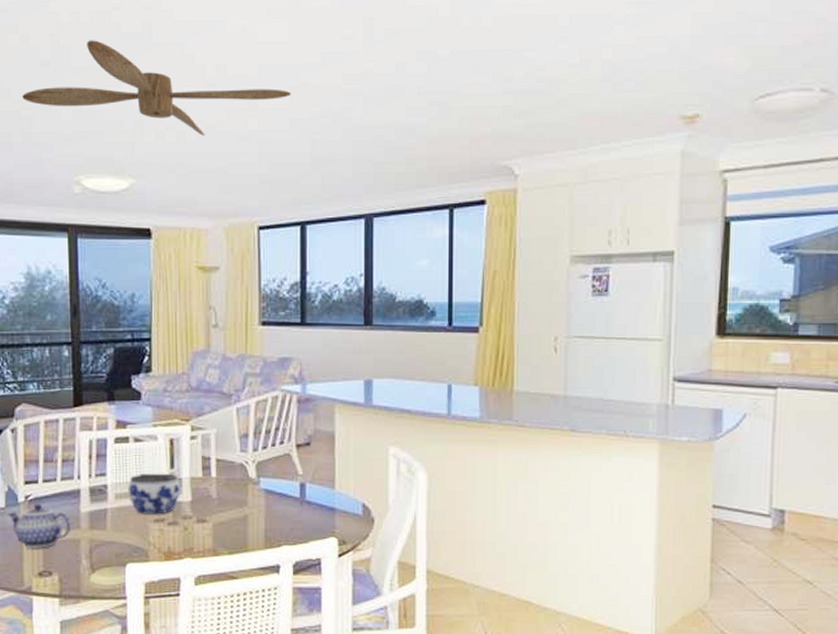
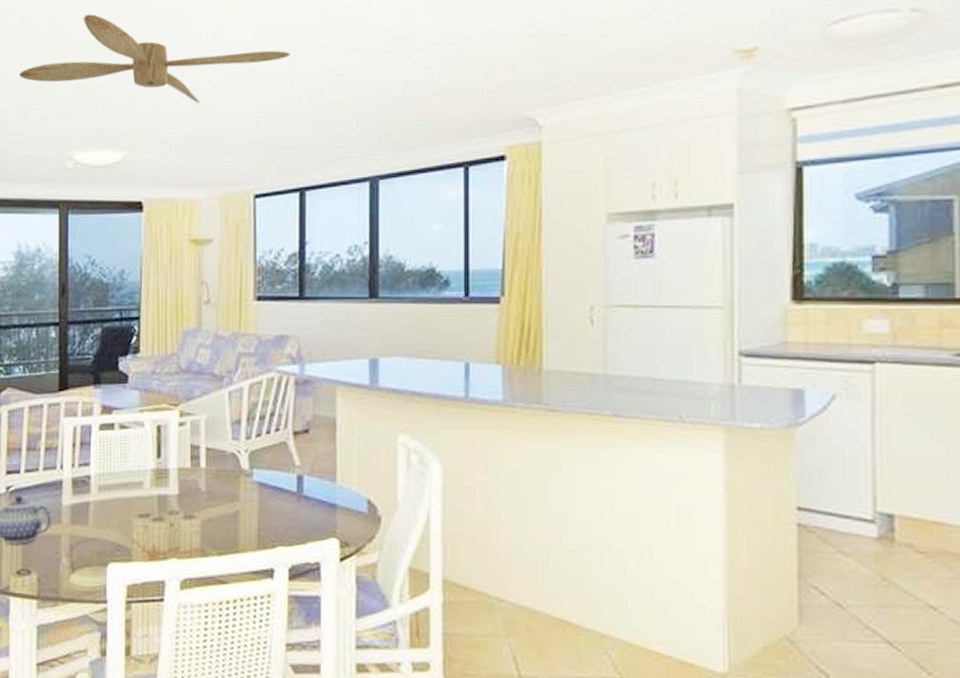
jar: present [128,473,180,514] -> none [112,463,167,509]

